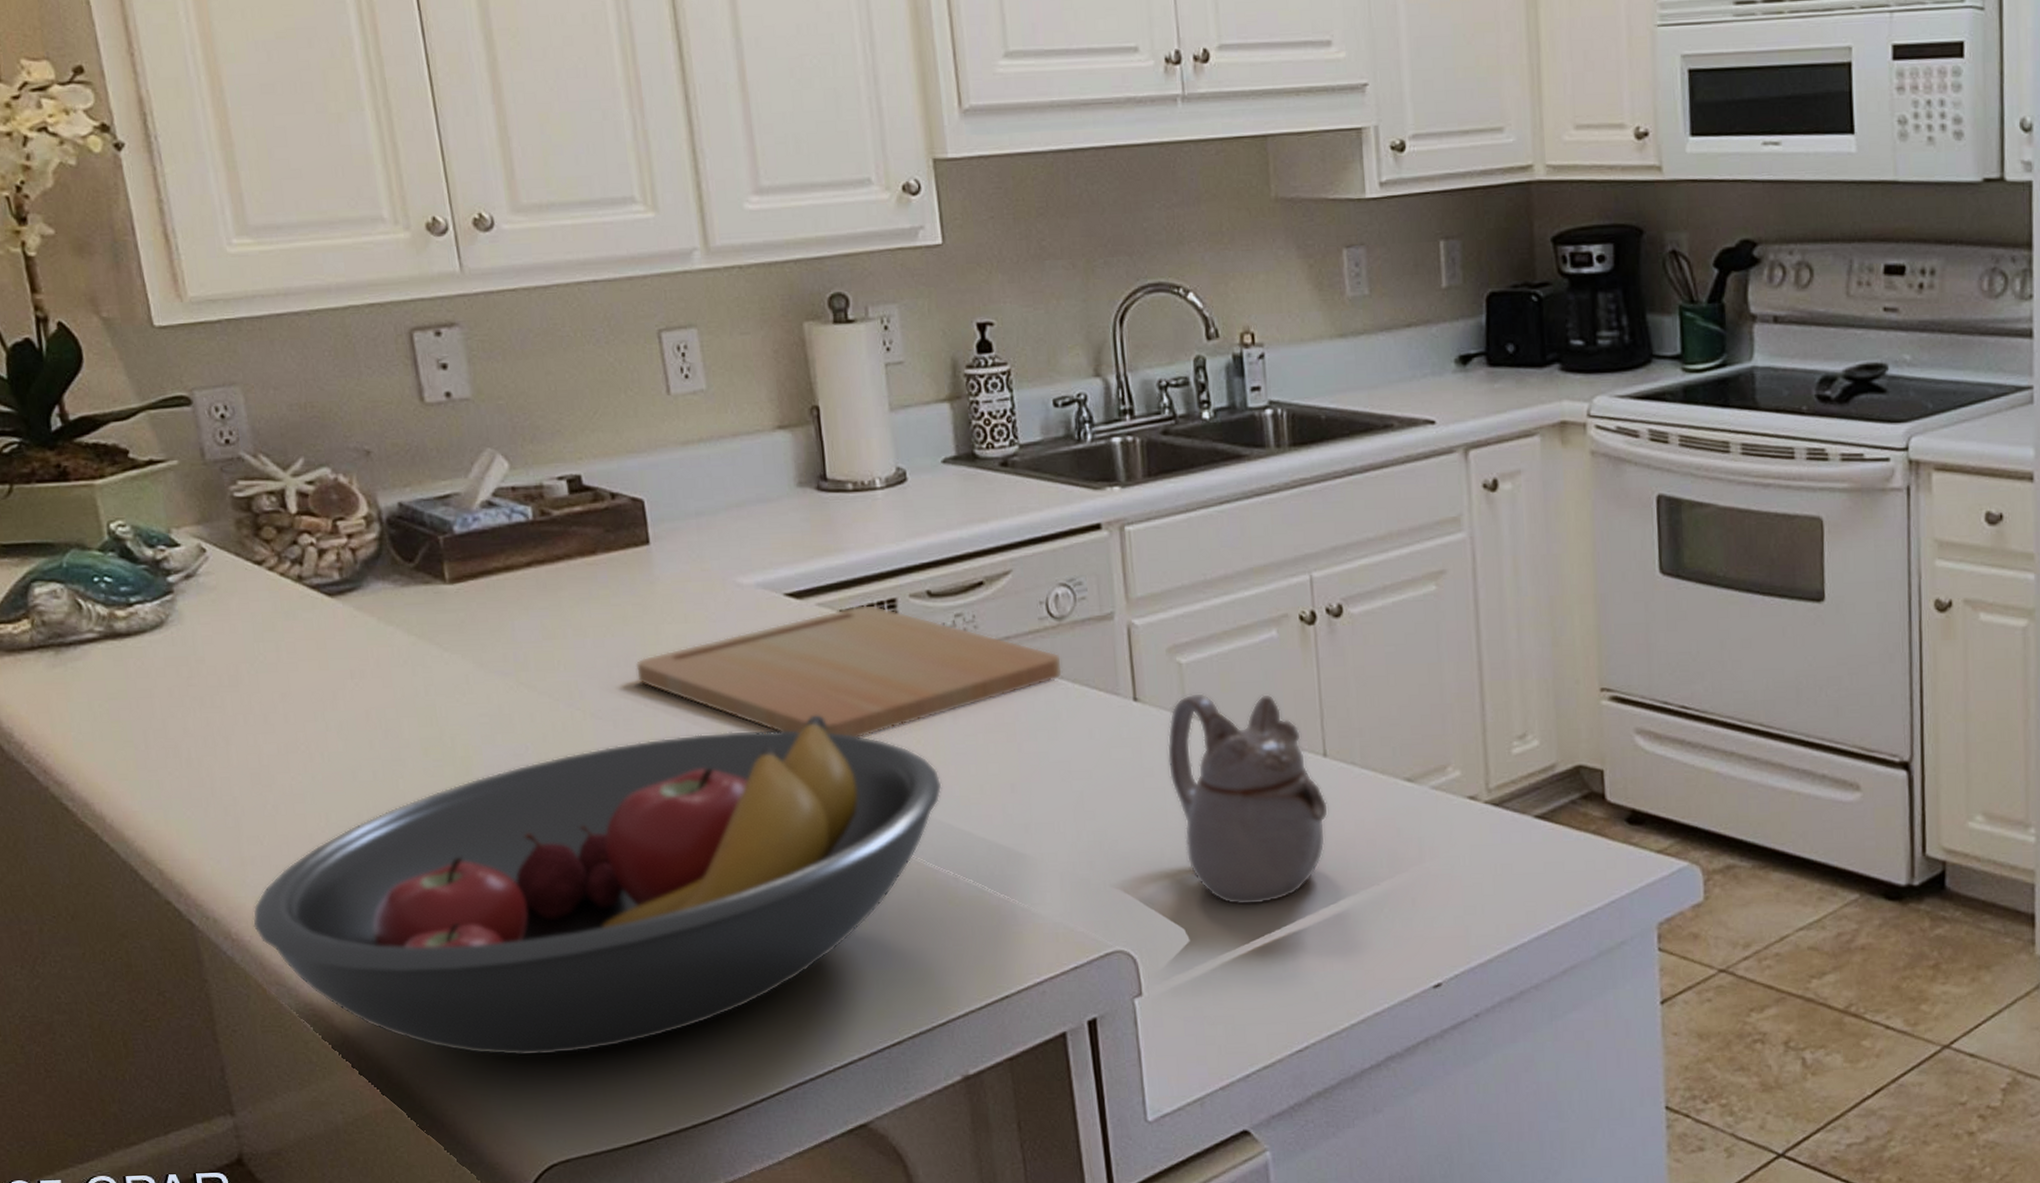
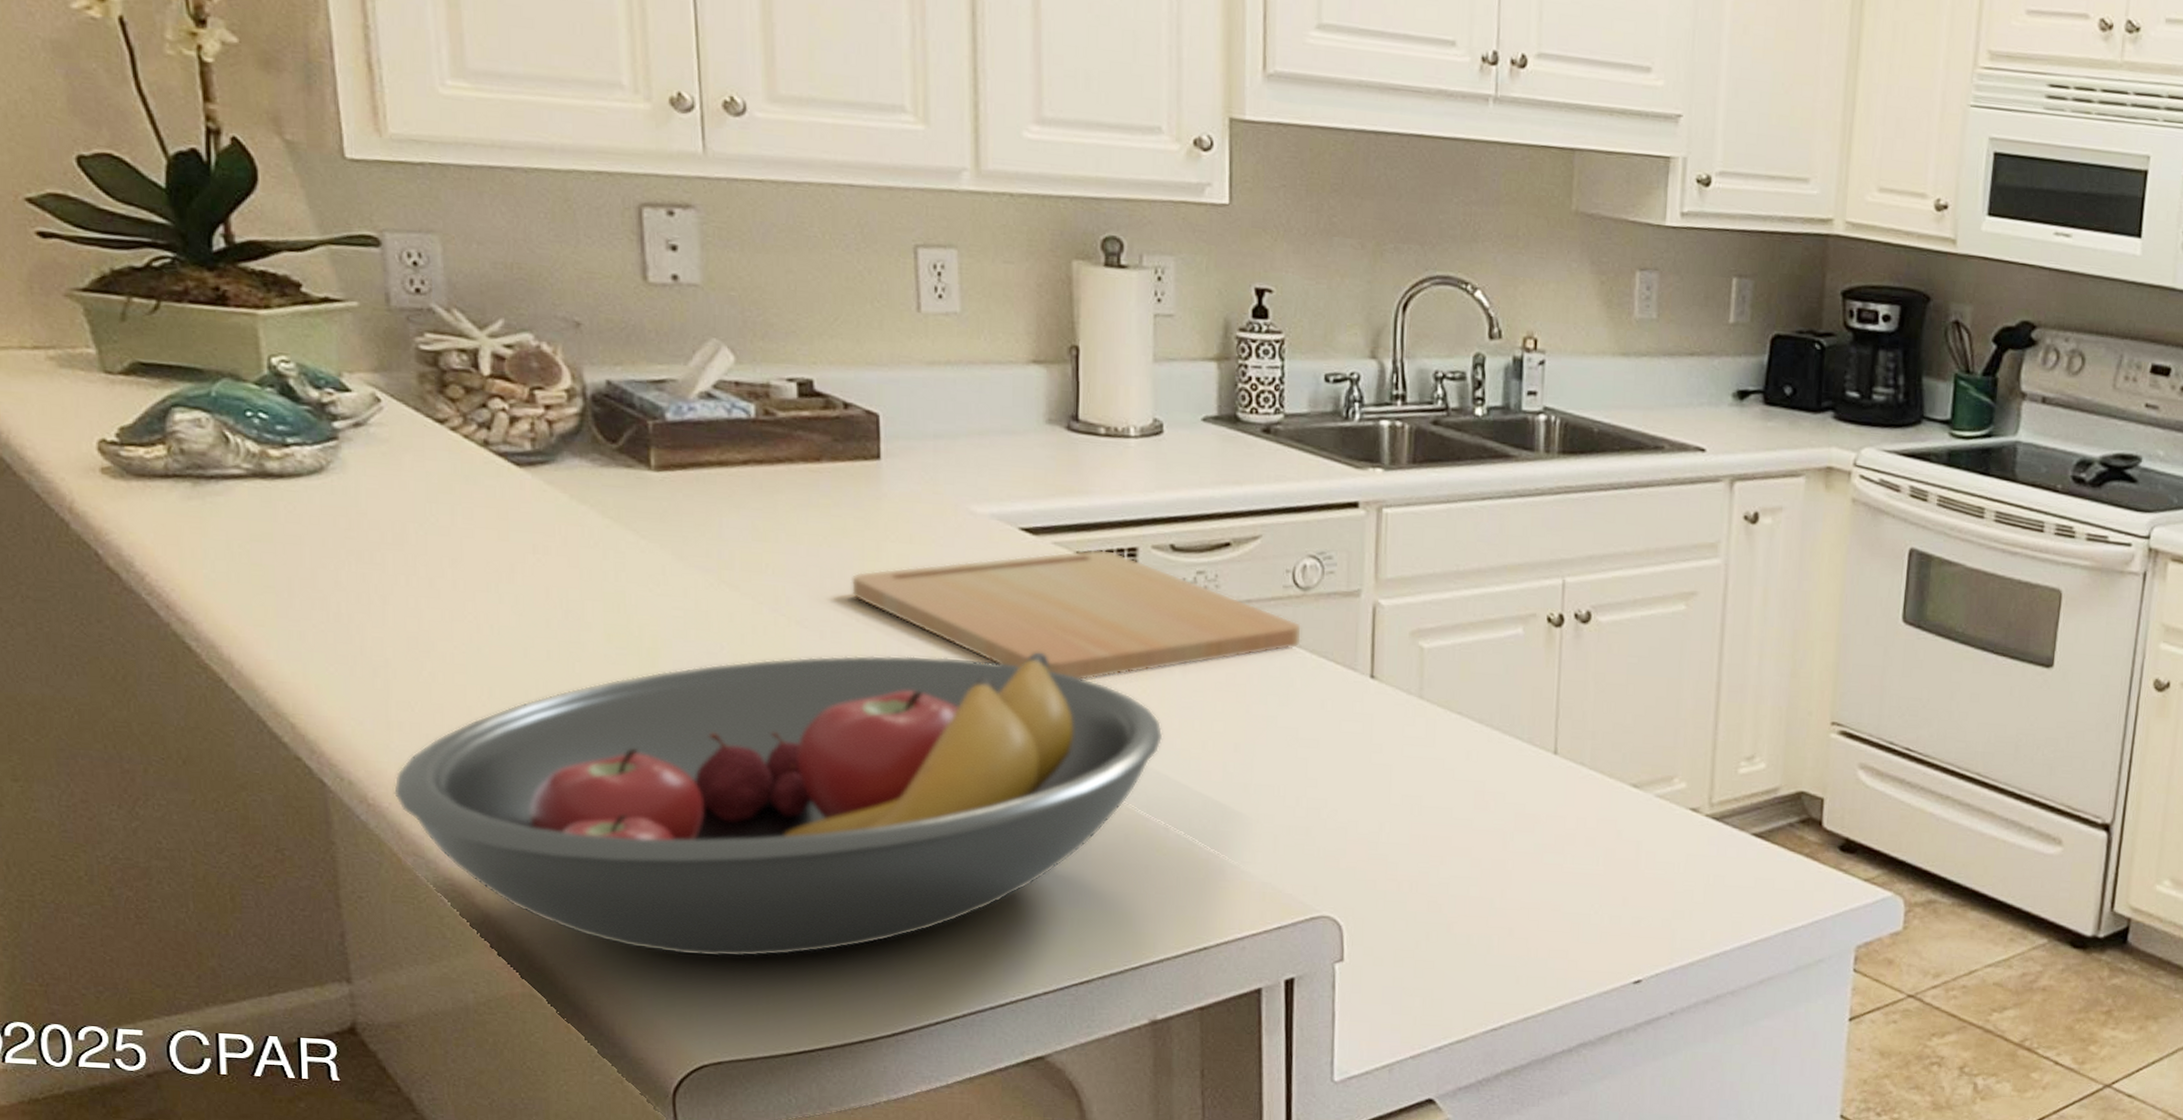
teapot: present [1166,692,1329,906] -> none [1397,677,1553,888]

